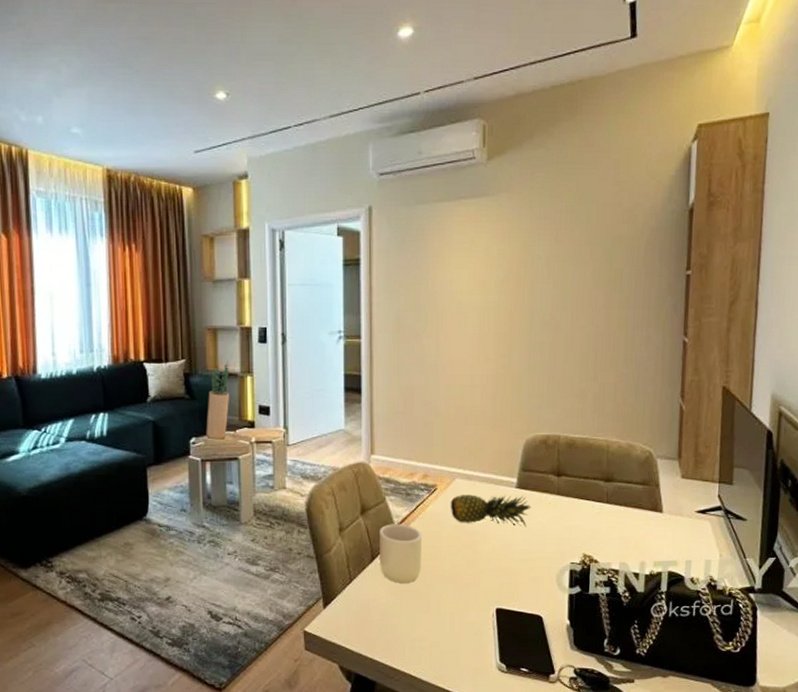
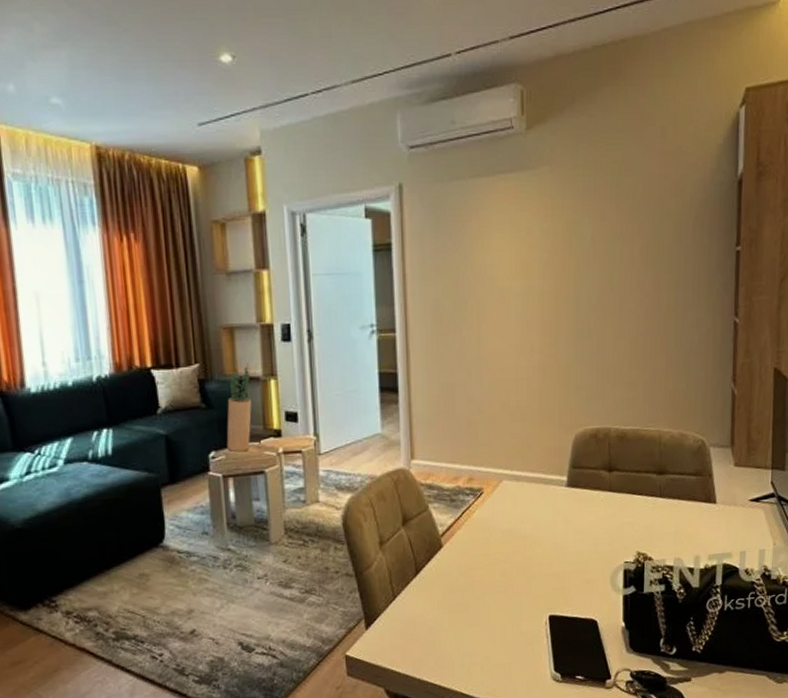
mug: present [378,523,423,583] -> none [422,532,470,596]
fruit: present [450,494,531,528] -> none [497,495,583,528]

